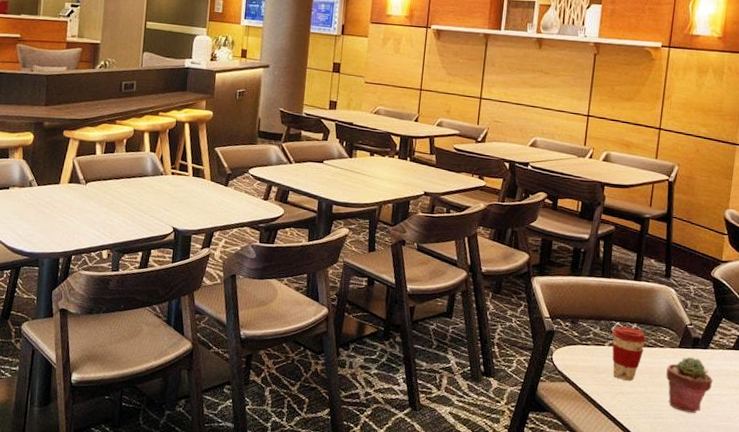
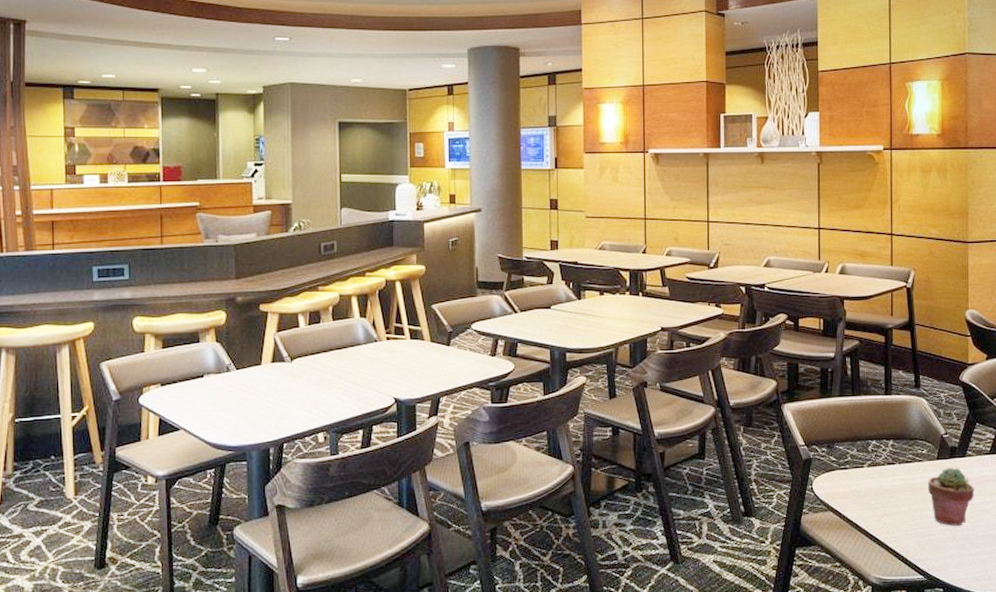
coffee cup: present [612,326,647,382] -> none [869,444,905,502]

